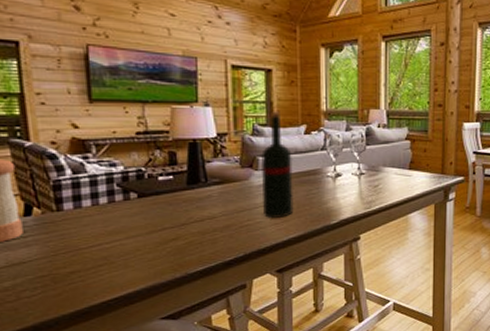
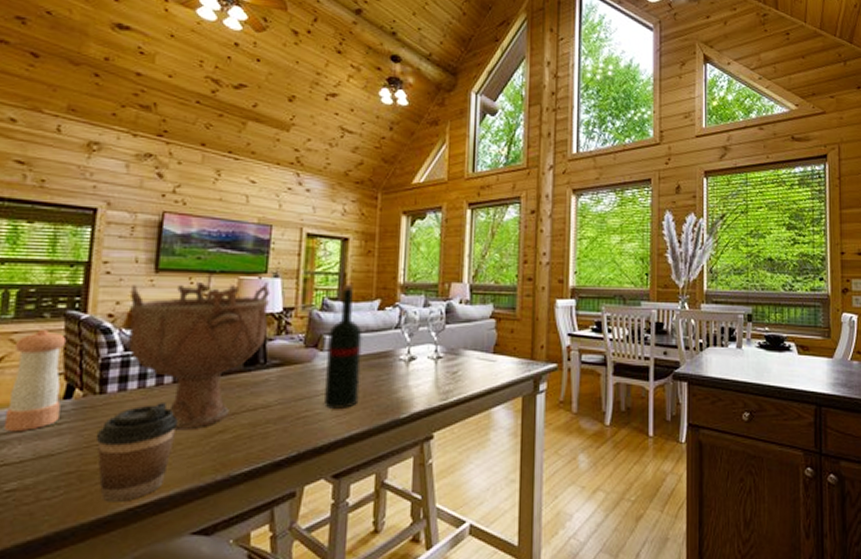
coffee cup: none [60,217,134,298] -> present [96,403,178,502]
decorative bowl: none [69,111,205,238] -> present [128,282,271,429]

